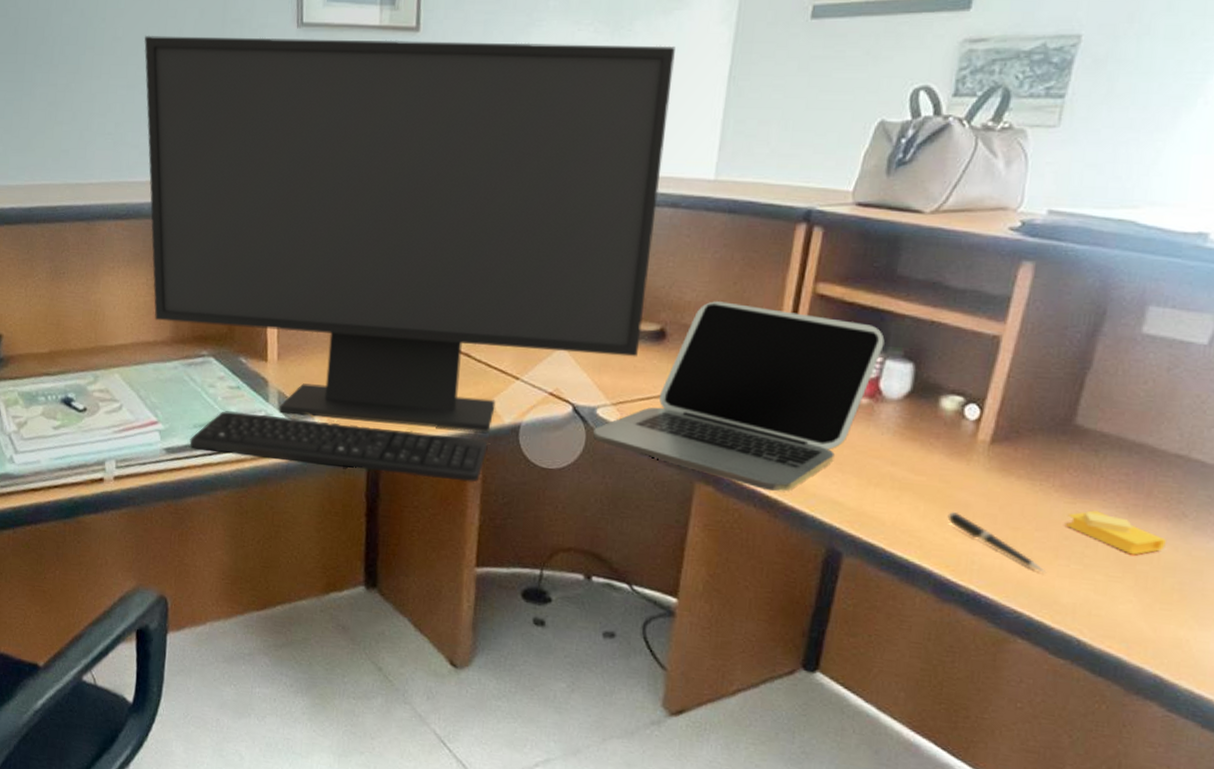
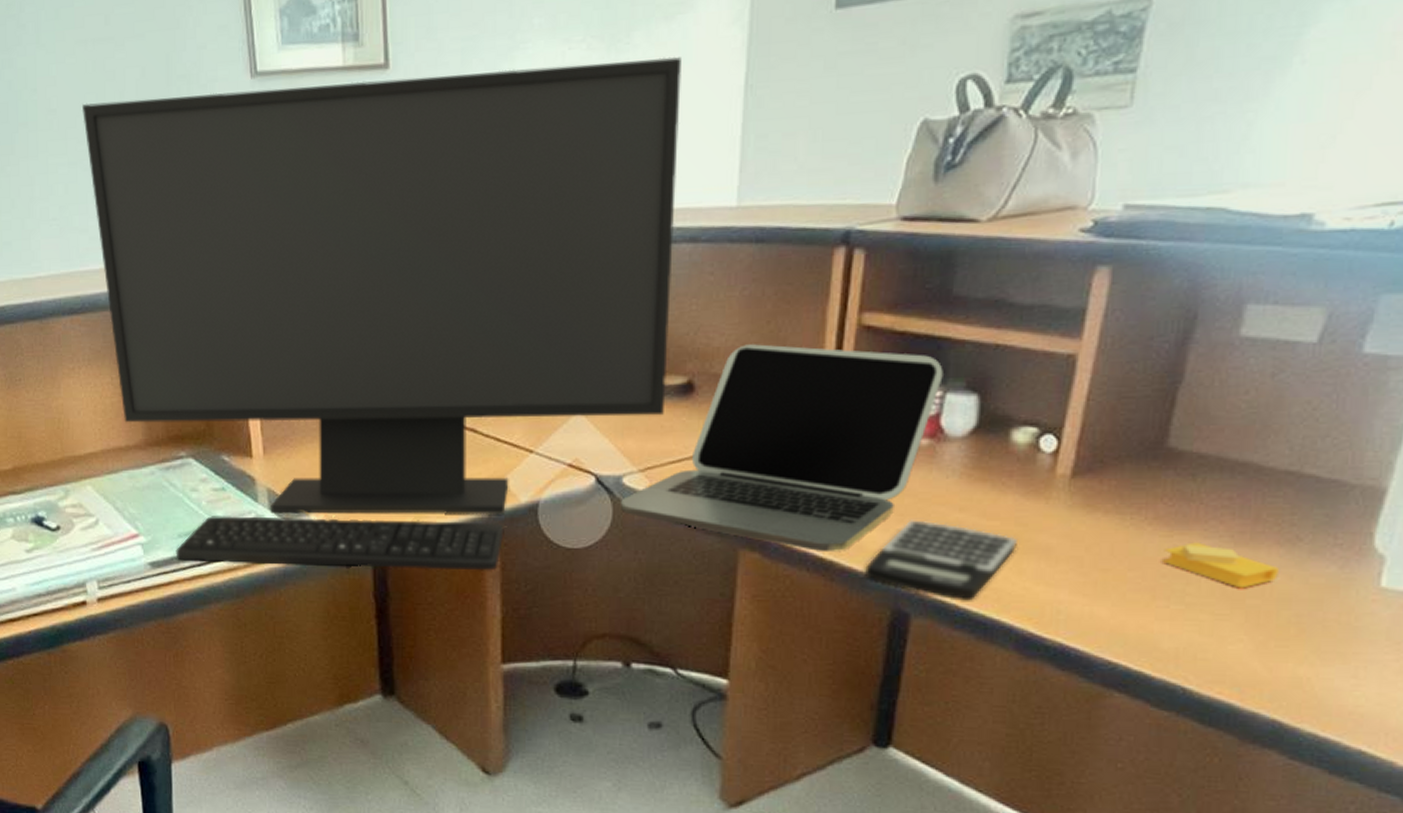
calculator: none [804,469,941,545] -> present [864,520,1019,599]
pen: present [947,511,1047,573] -> none [1027,557,1144,617]

